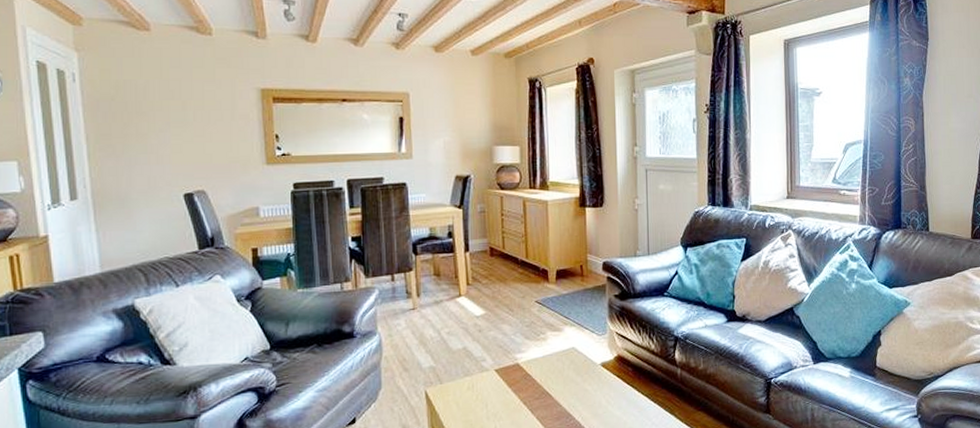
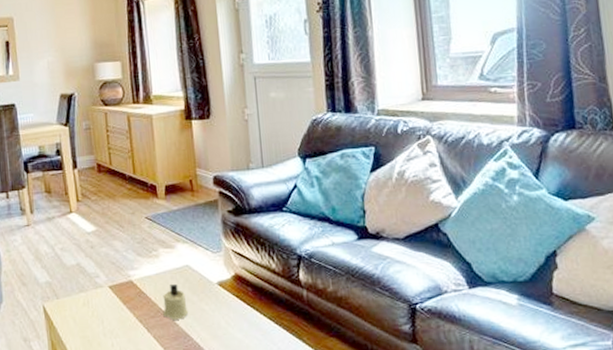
candle: none [547,365,572,401] -> present [163,283,189,320]

